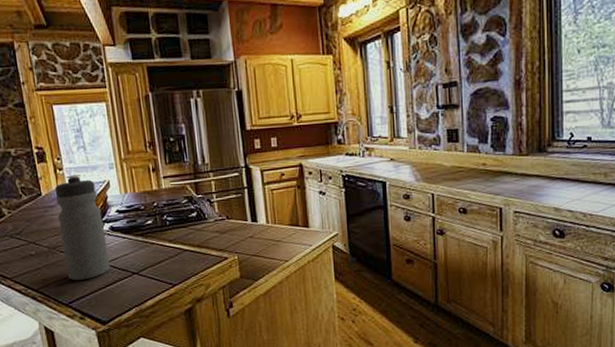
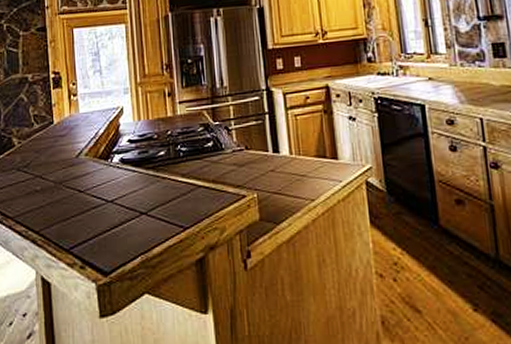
water bottle: present [54,175,111,281] -> none [67,101,118,222]

